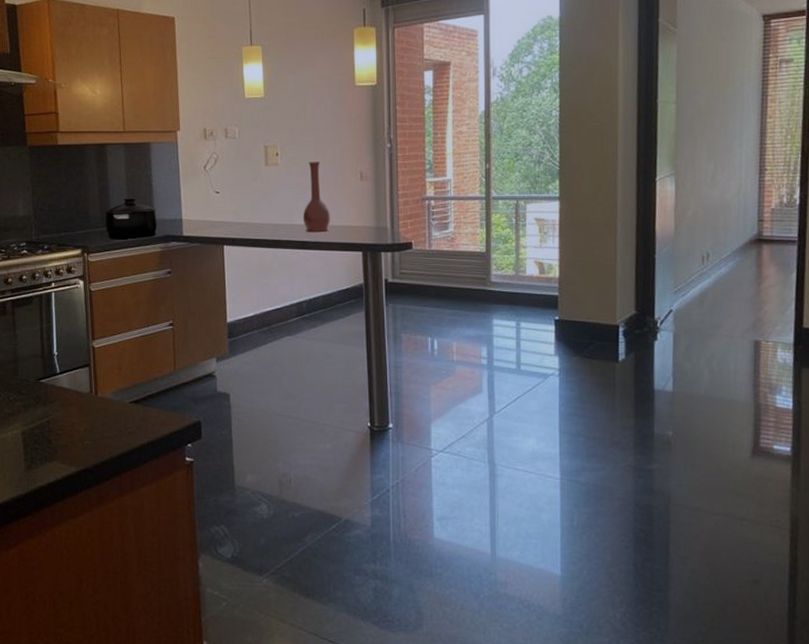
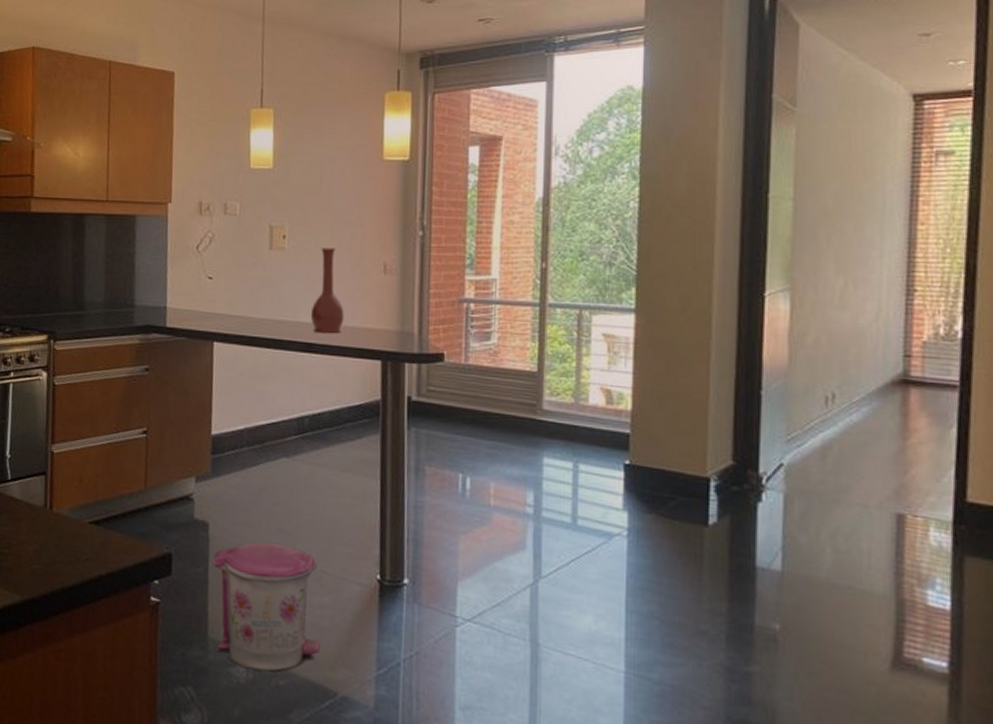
saucepan: present [105,198,158,240] -> none [77,278,138,327]
trash can: none [235,405,326,507] -> present [212,541,320,672]

